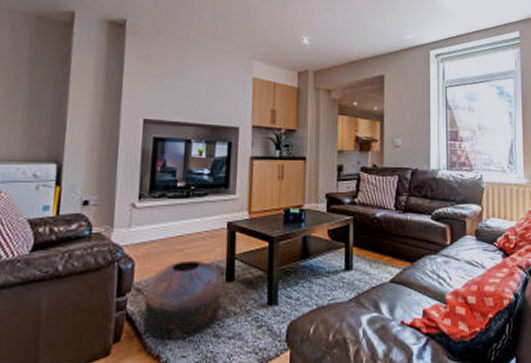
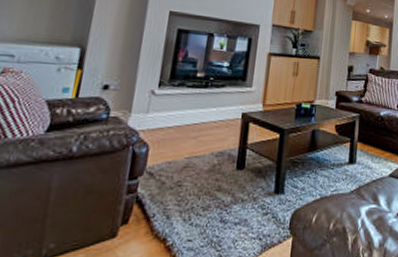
pouf: present [143,260,221,340] -> none [152,147,232,224]

